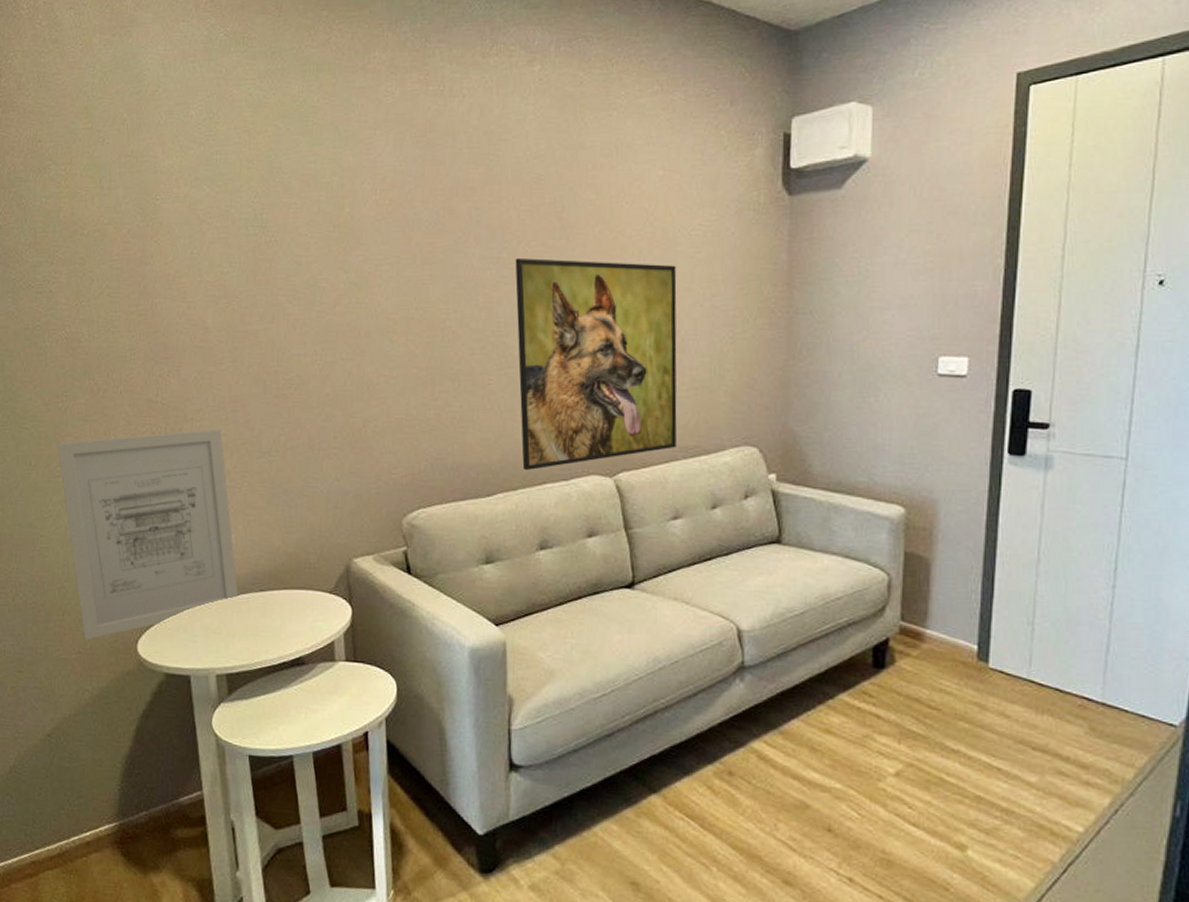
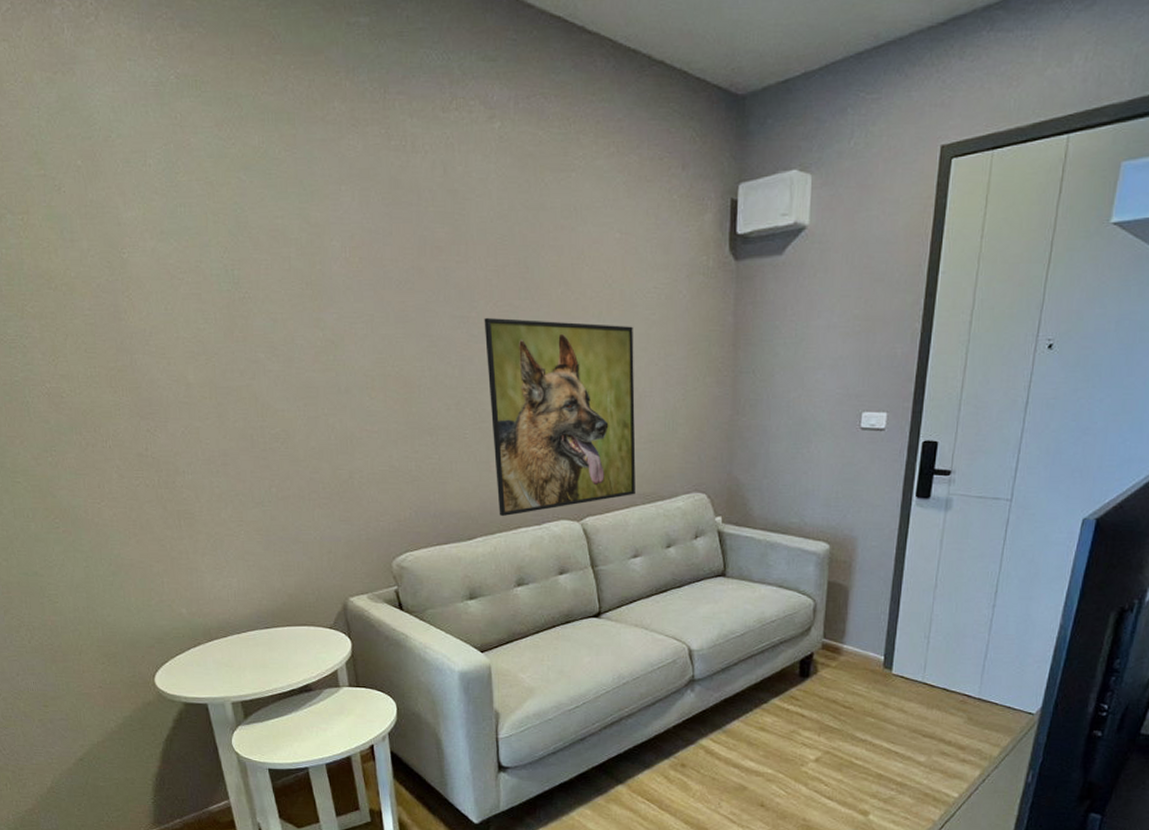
wall art: present [57,428,239,640] -> none [52,481,246,676]

